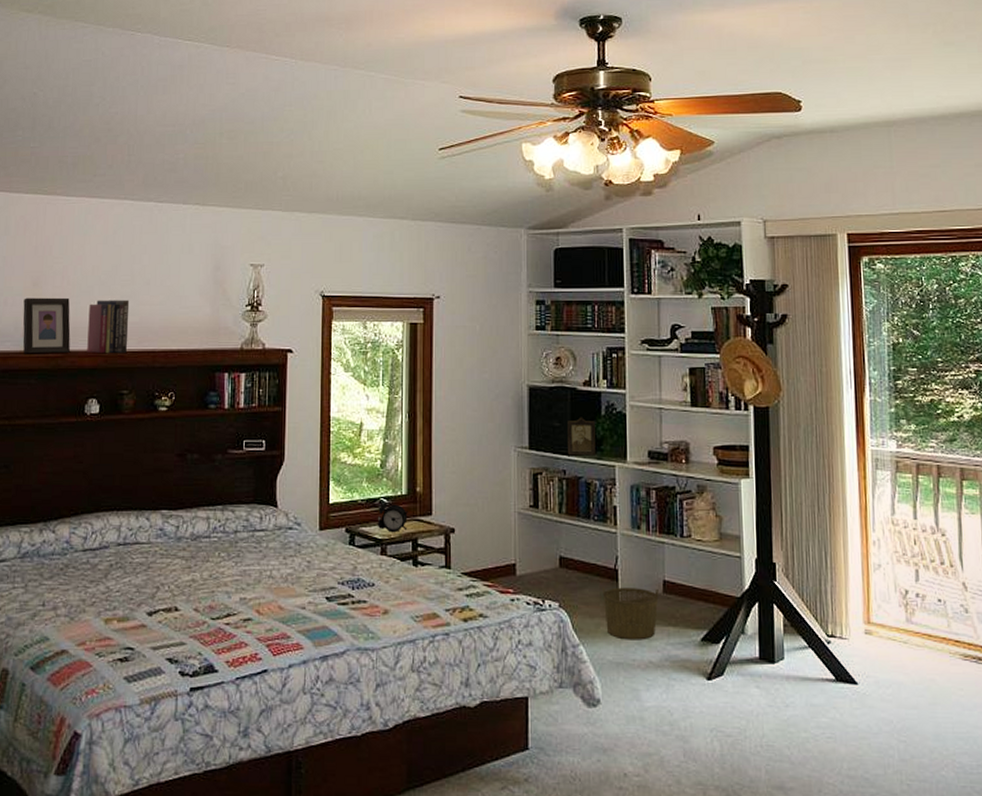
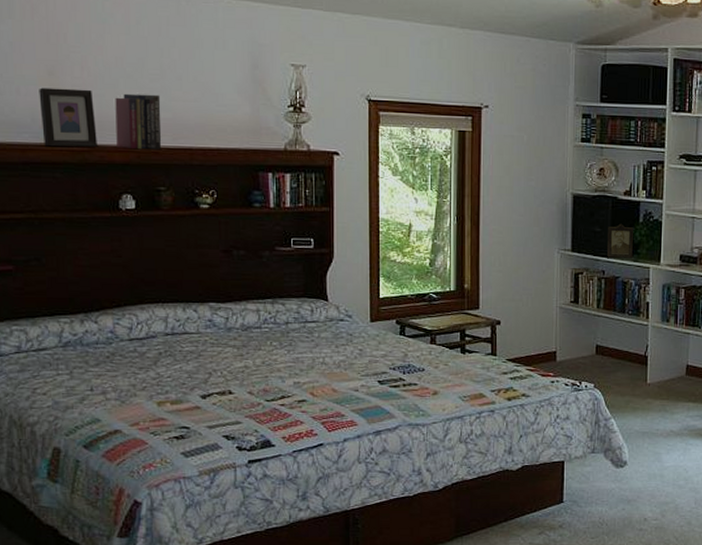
alarm clock: present [377,504,409,532] -> none [426,299,457,324]
basket: present [602,587,659,640] -> none [633,371,682,414]

